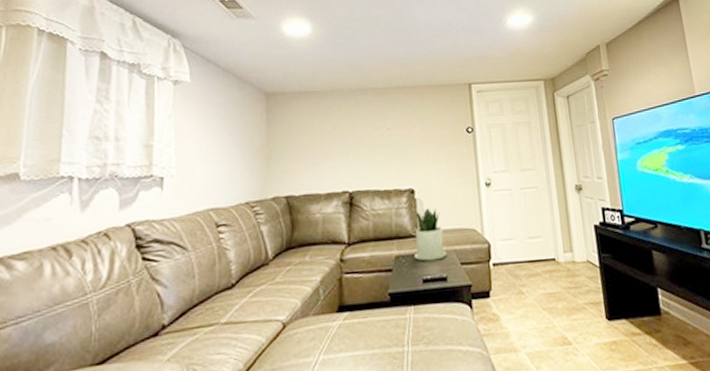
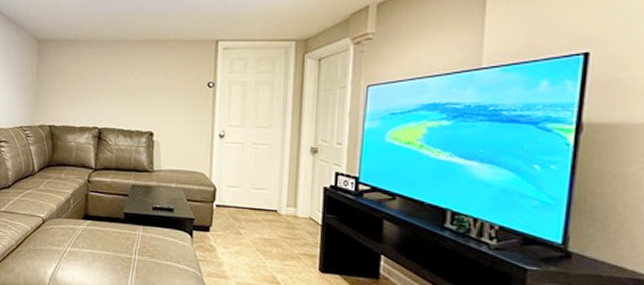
planter: present [413,208,447,262] -> none [147,150,176,194]

